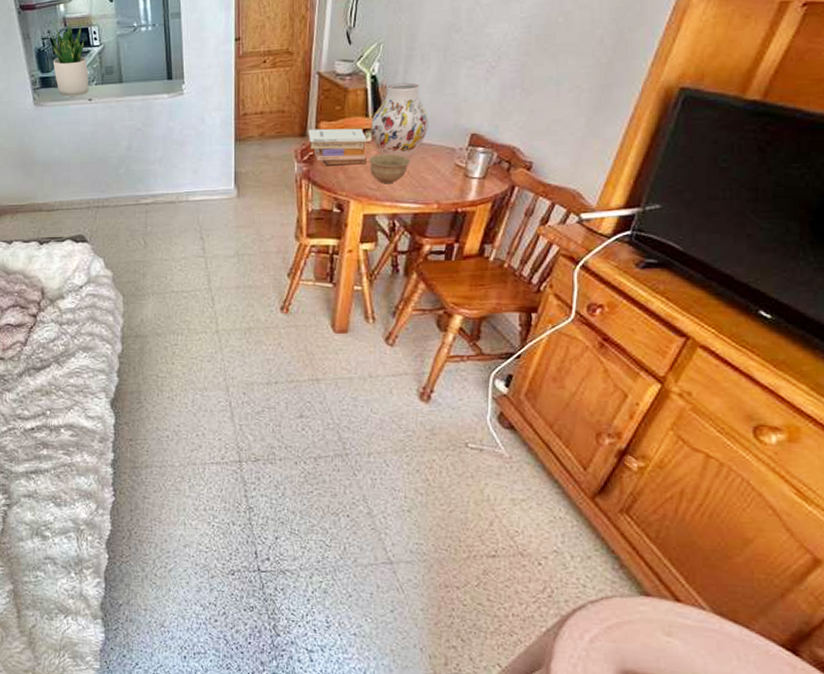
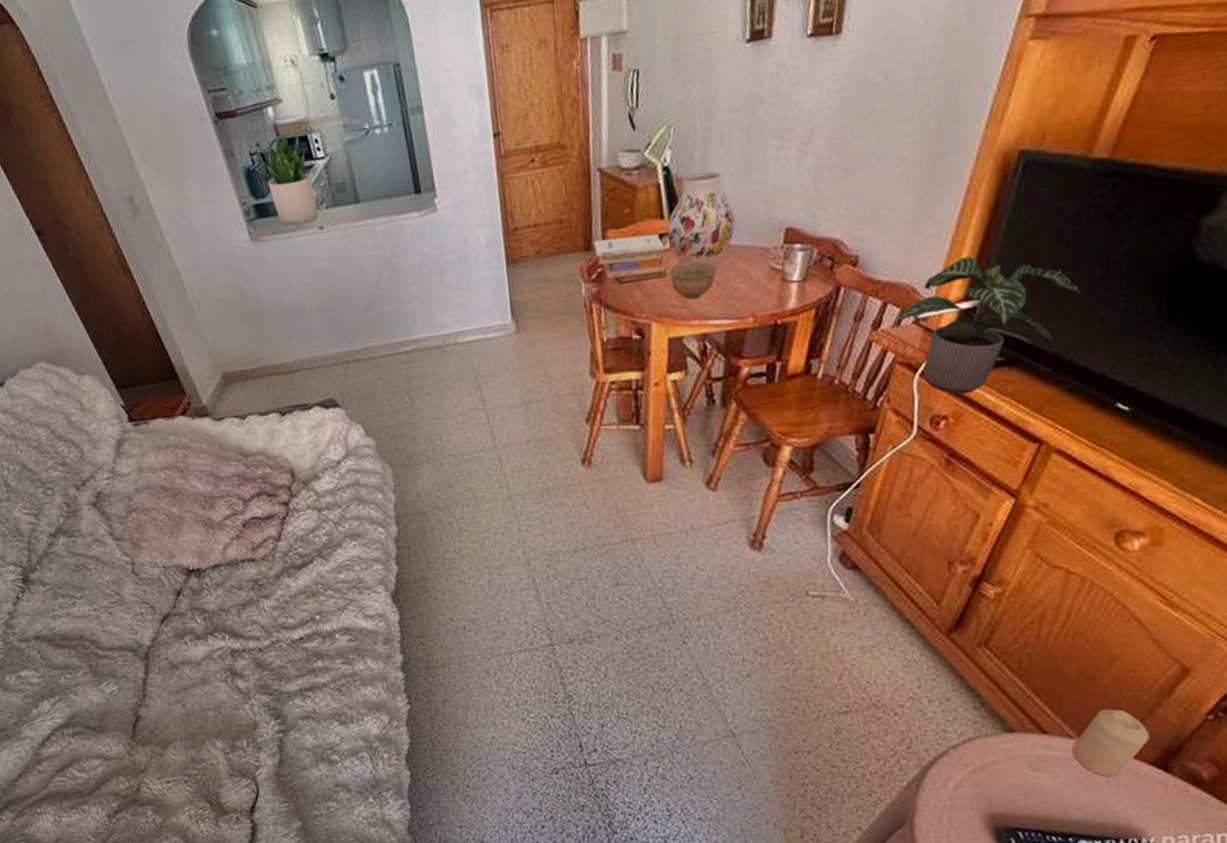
potted plant: none [564,171,731,288] -> present [898,256,1082,395]
candle: none [703,586,780,652] -> present [1071,708,1150,778]

